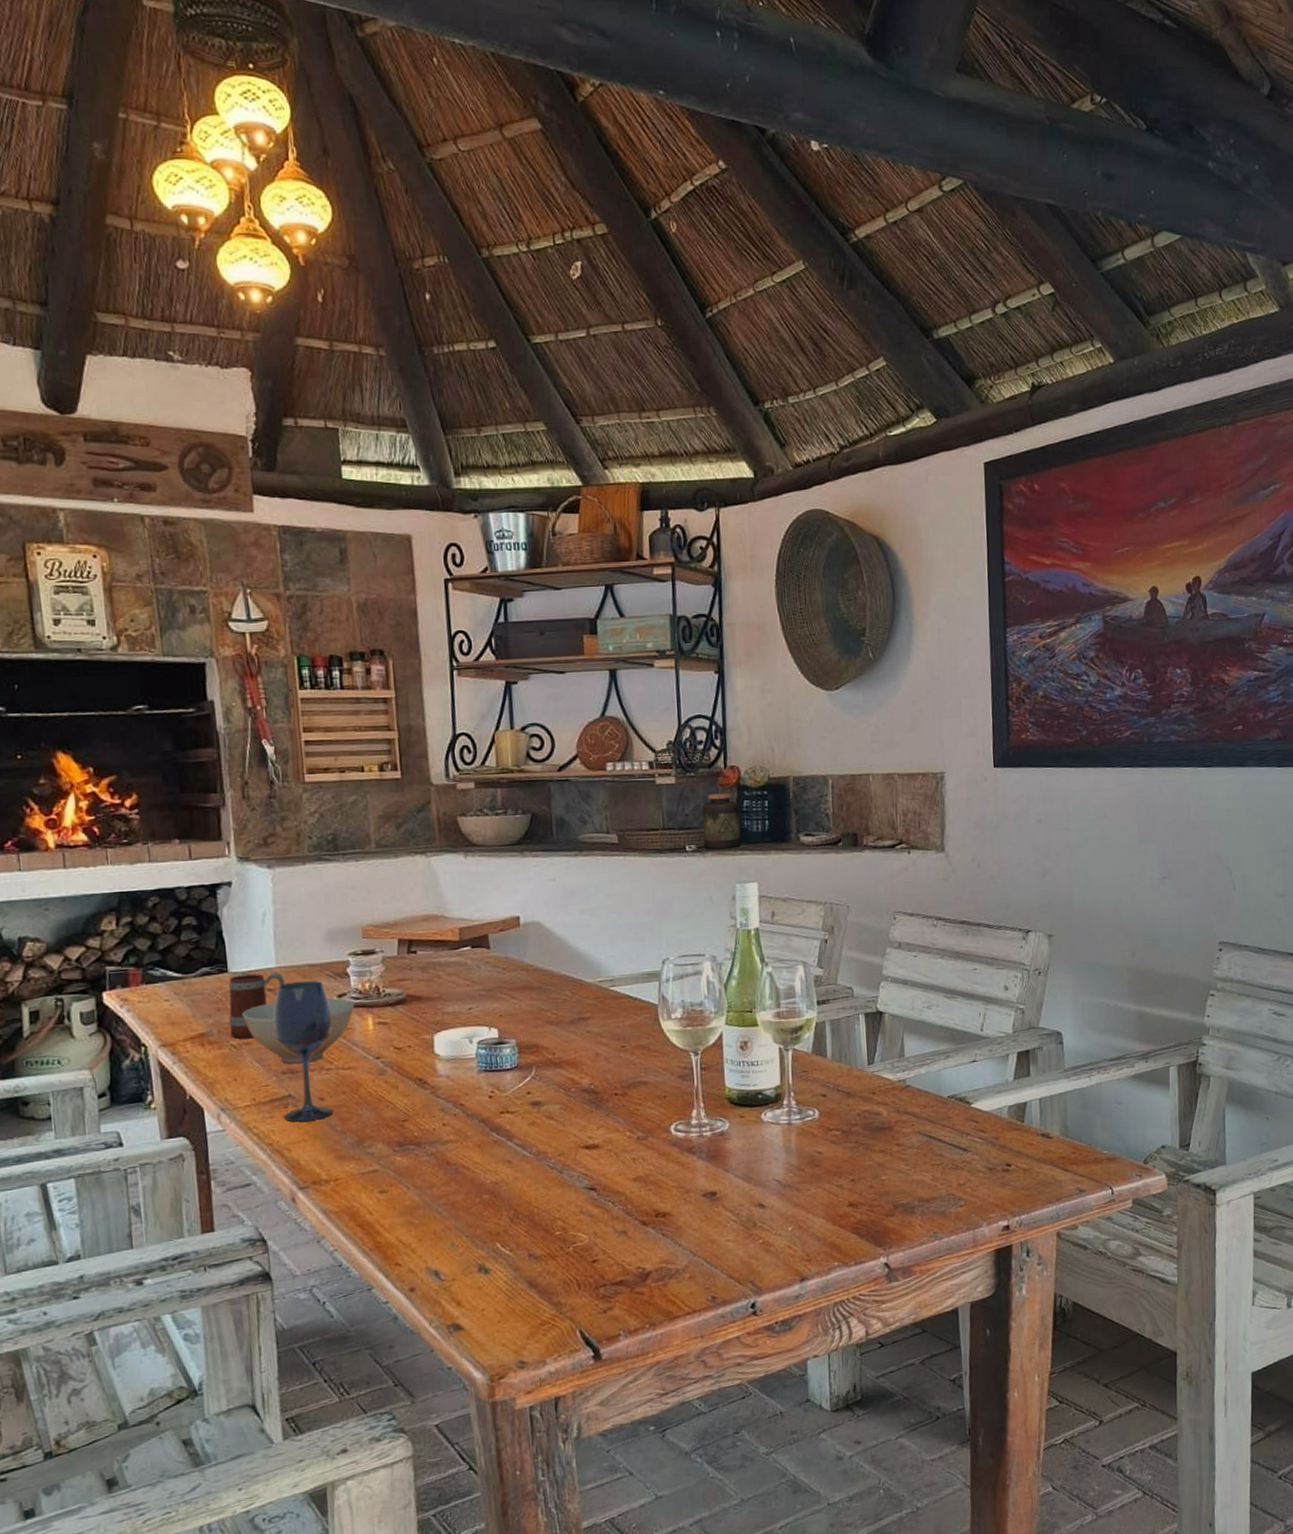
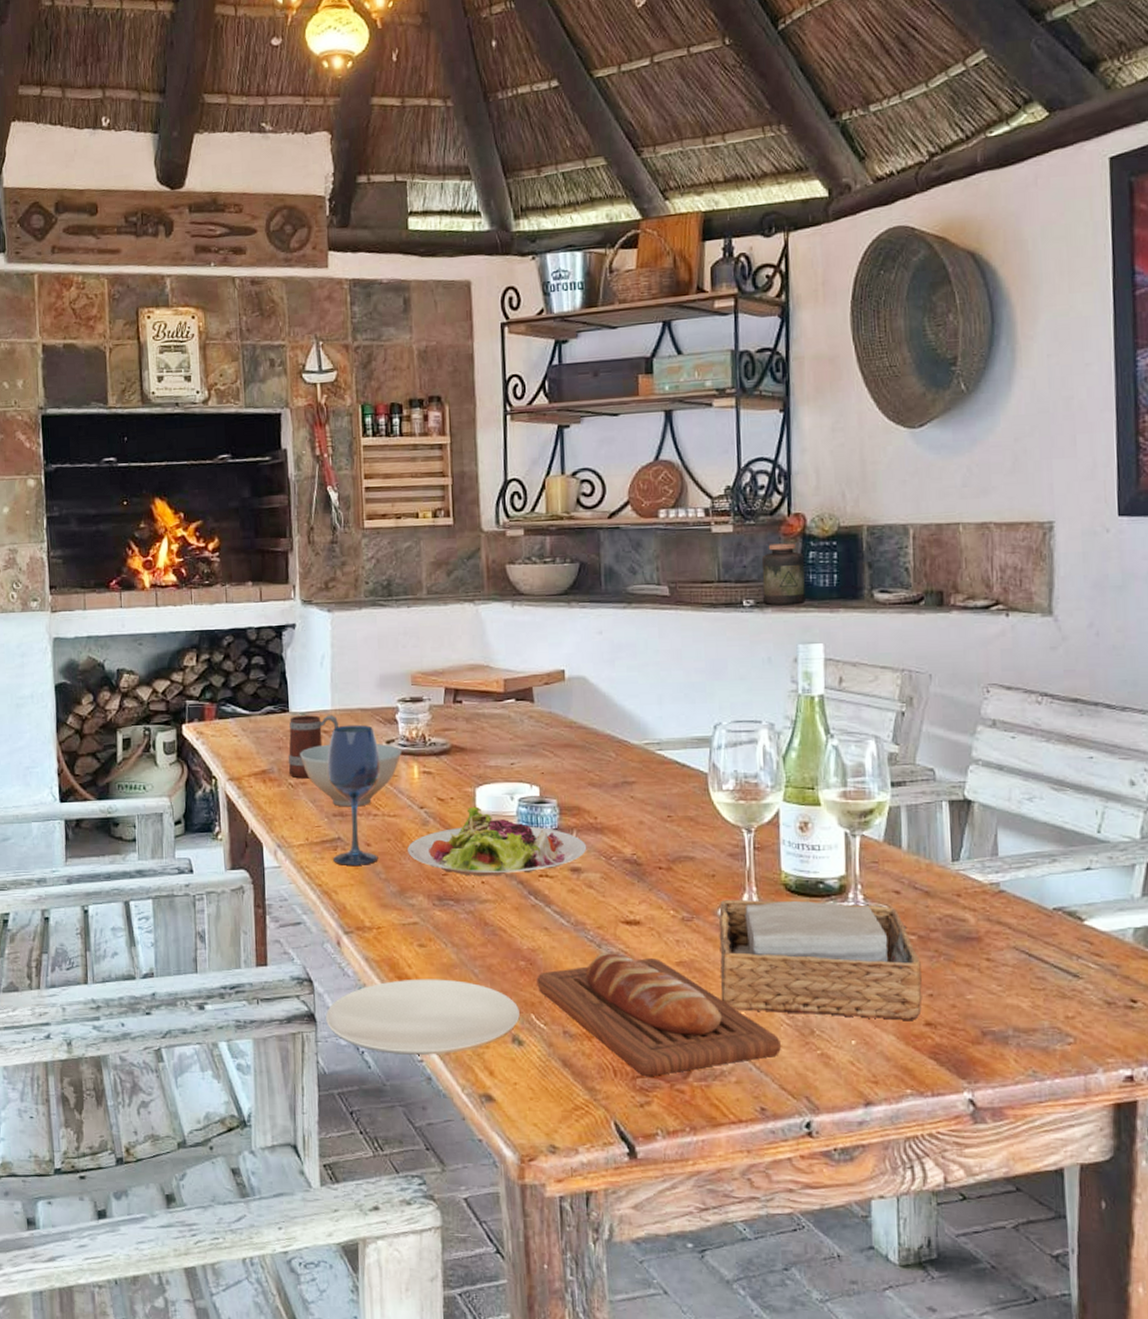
plate: none [282,1220,485,1301] -> present [326,979,520,1055]
salad plate: none [364,1052,547,1120] -> present [408,806,587,877]
bread loaf: none [501,1176,728,1285] -> present [537,951,781,1076]
napkin holder: none [670,1108,846,1214] -> present [718,900,923,1020]

